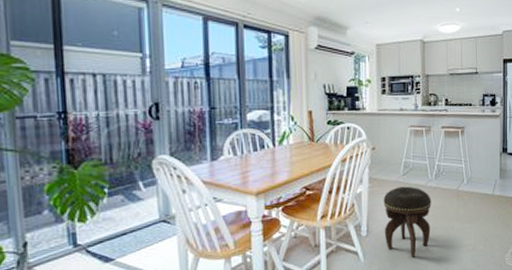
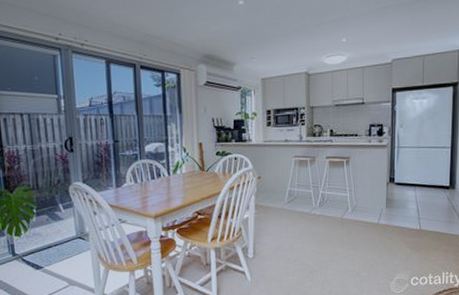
footstool: present [383,186,431,258] -> none [269,213,315,280]

